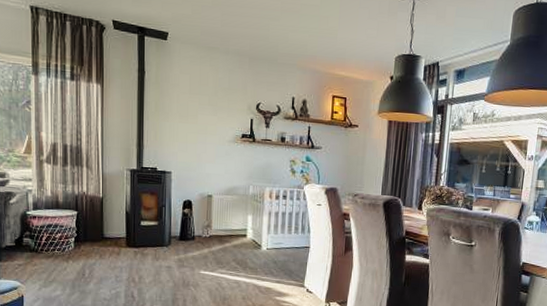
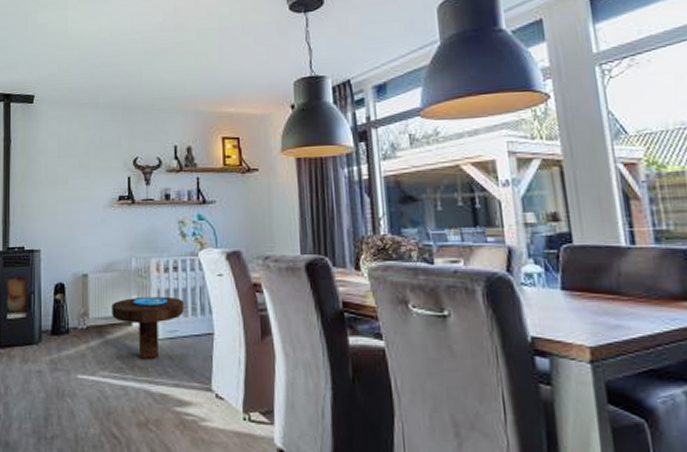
side table: none [231,216,289,264] -> present [112,296,184,361]

